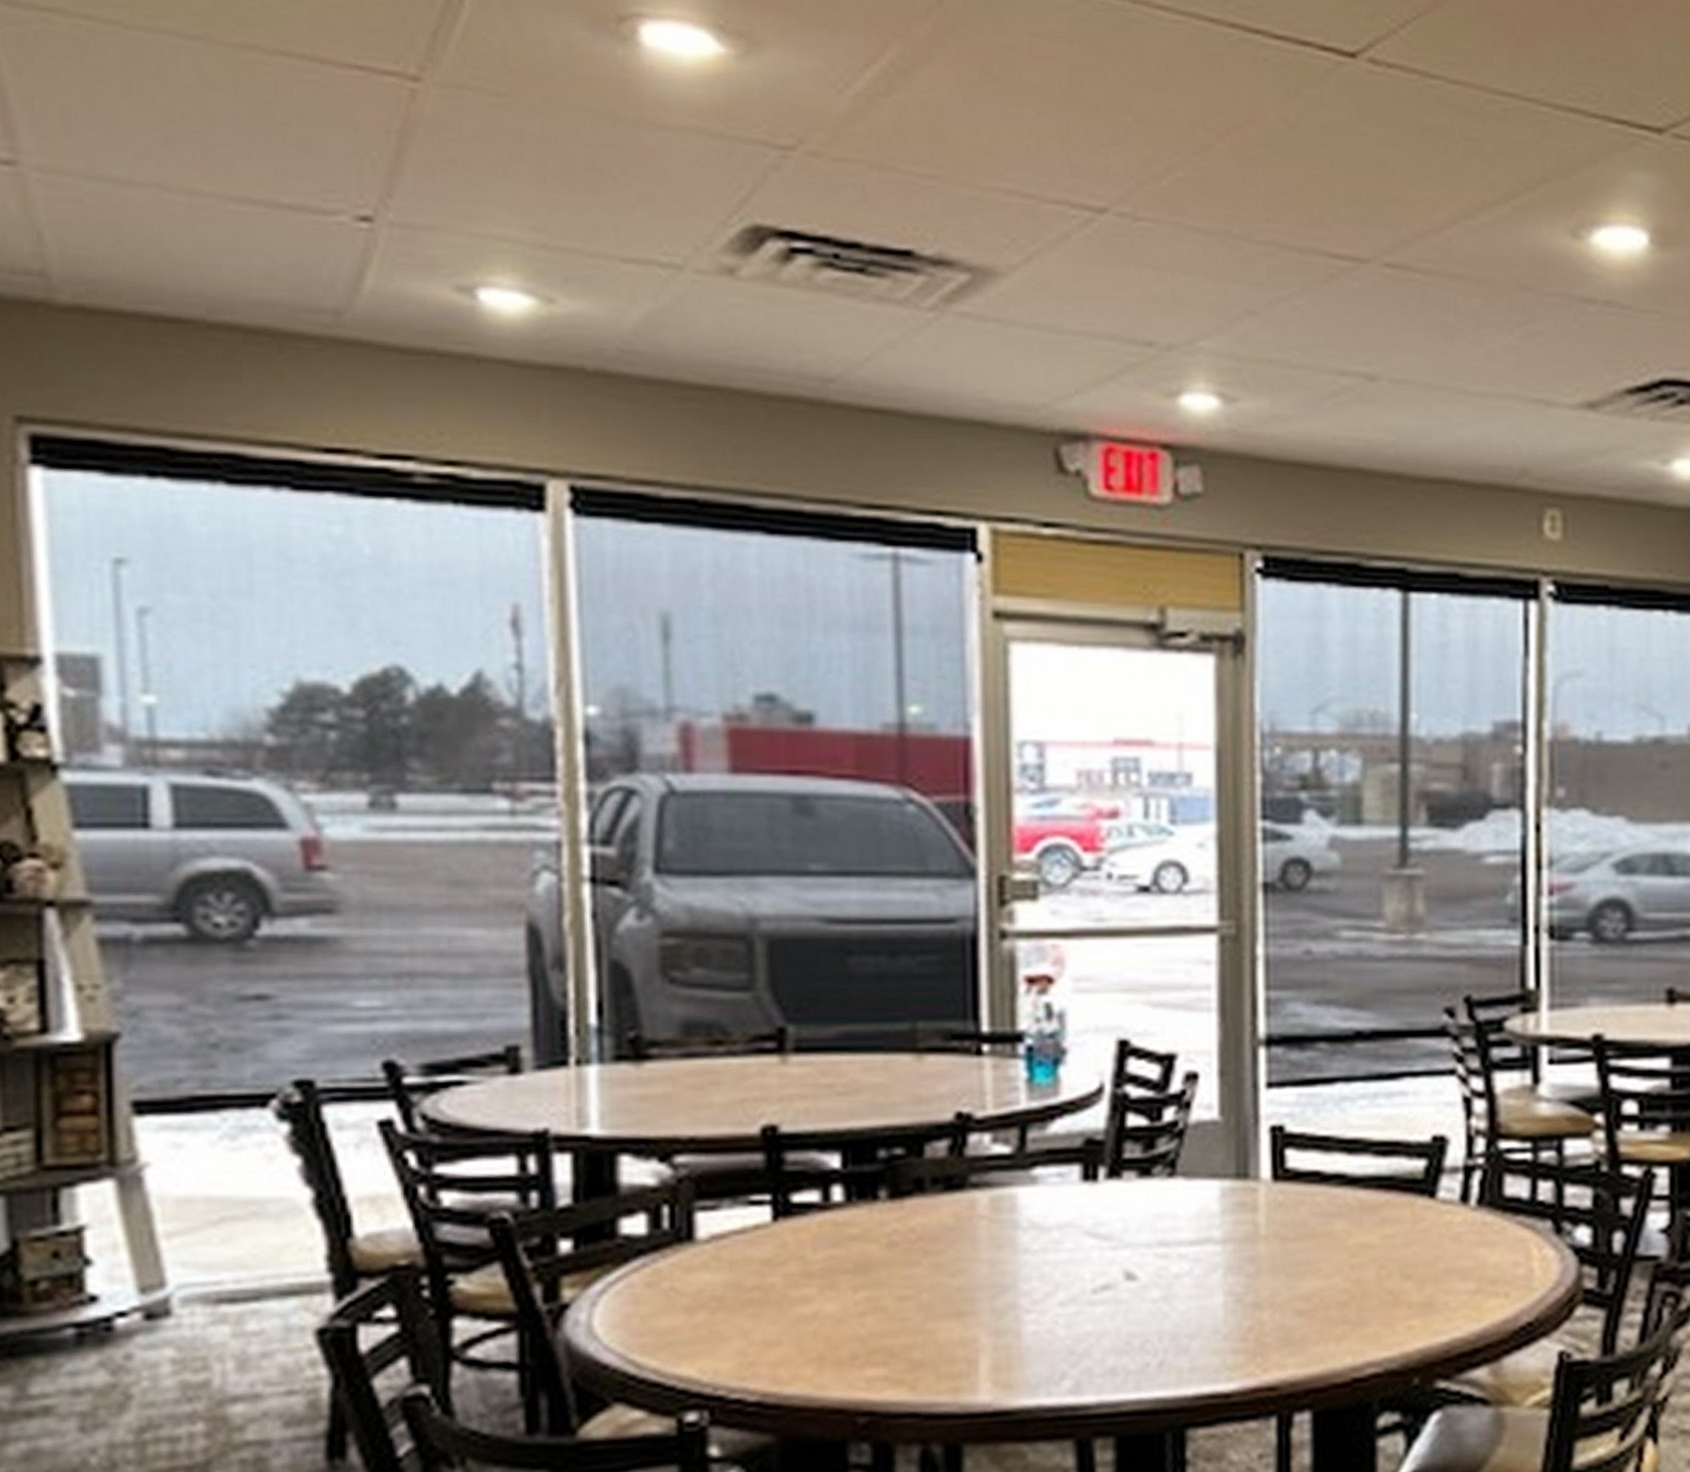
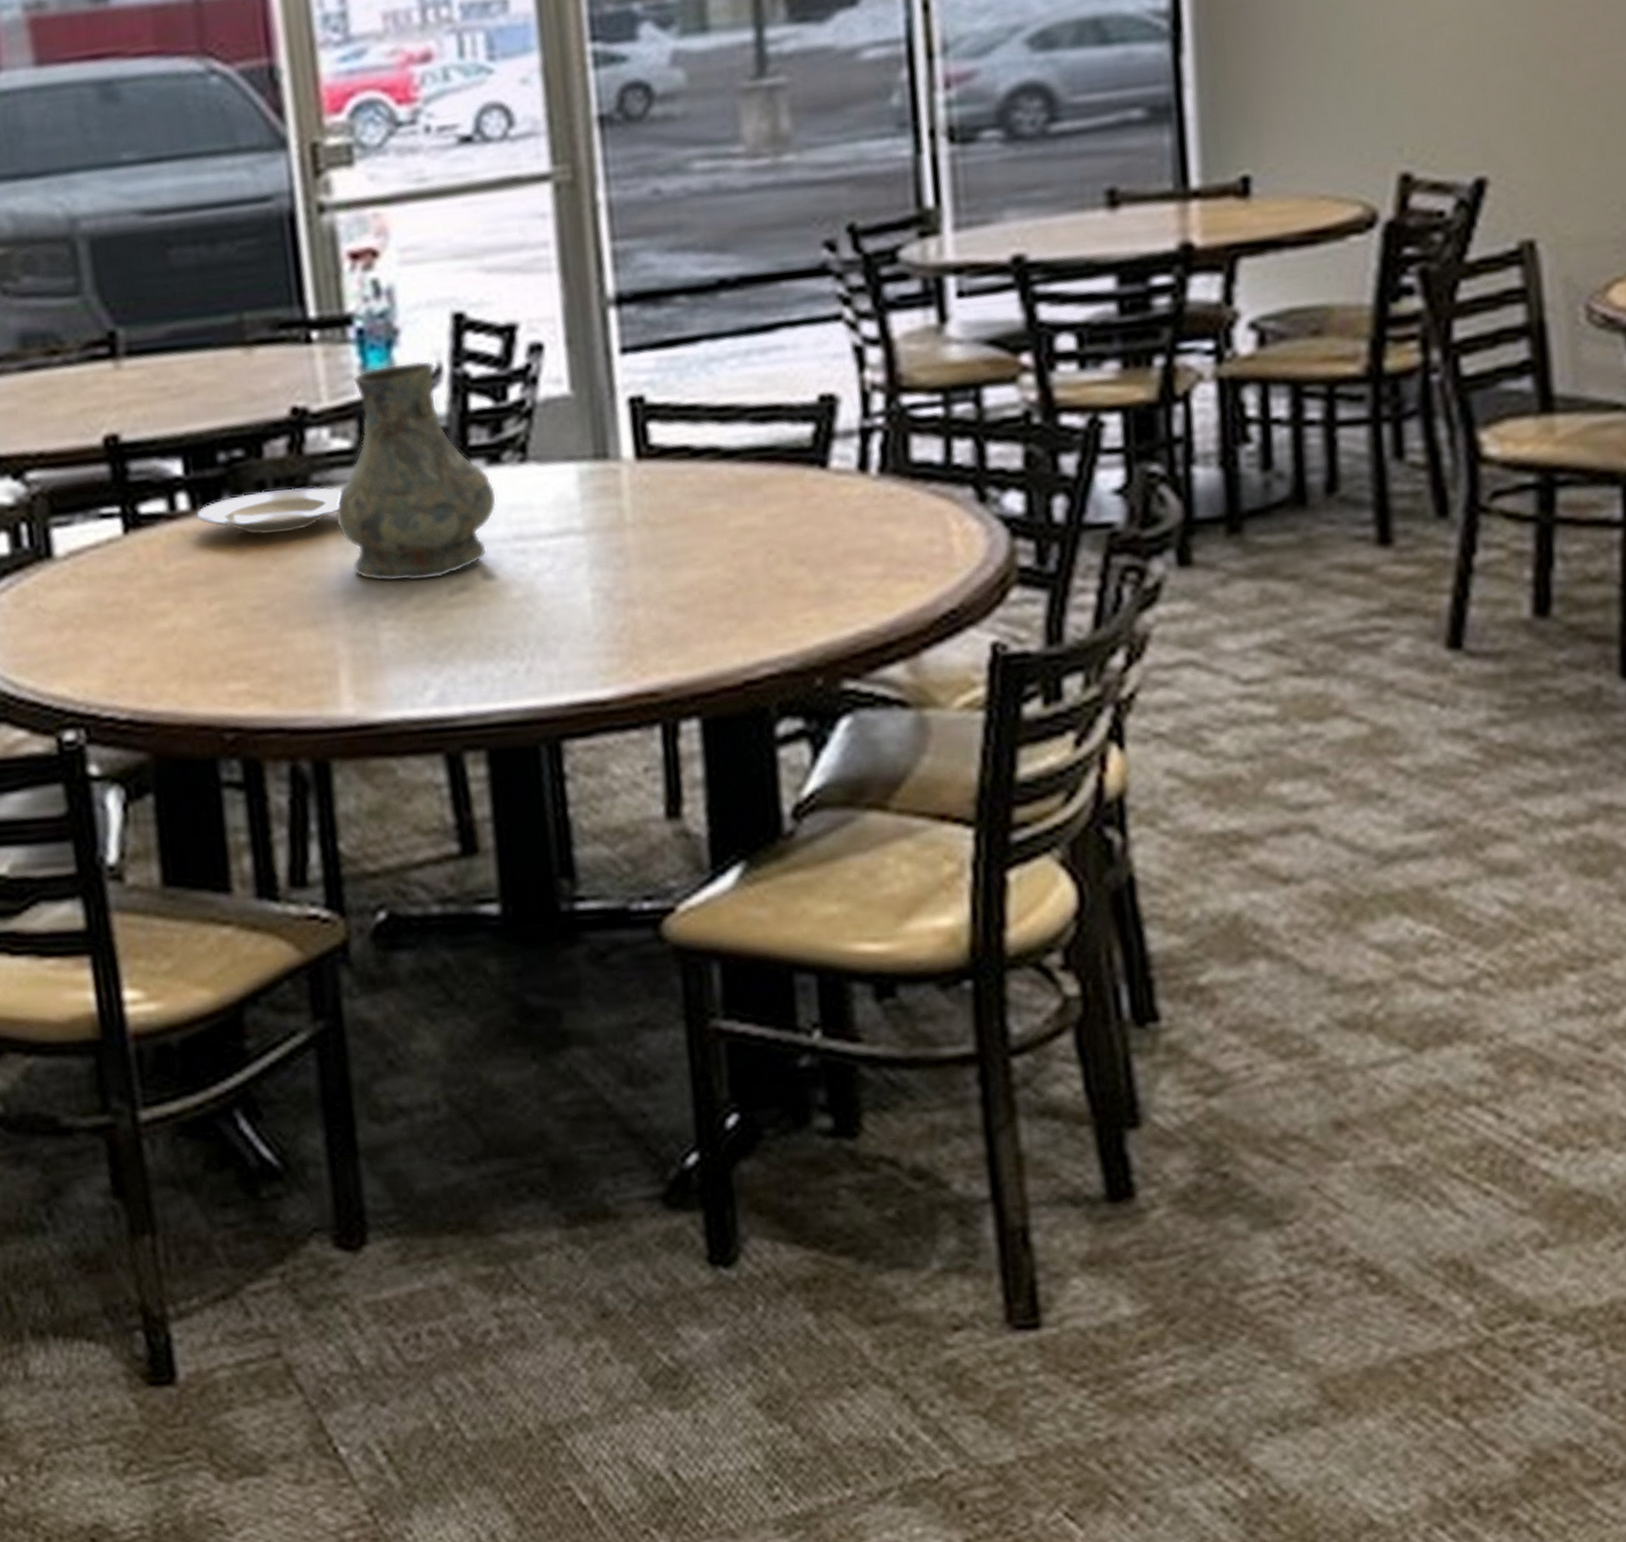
plate: none [850,1187,997,1229] -> present [196,487,341,535]
vase: none [990,1079,1145,1279] -> present [335,360,497,582]

